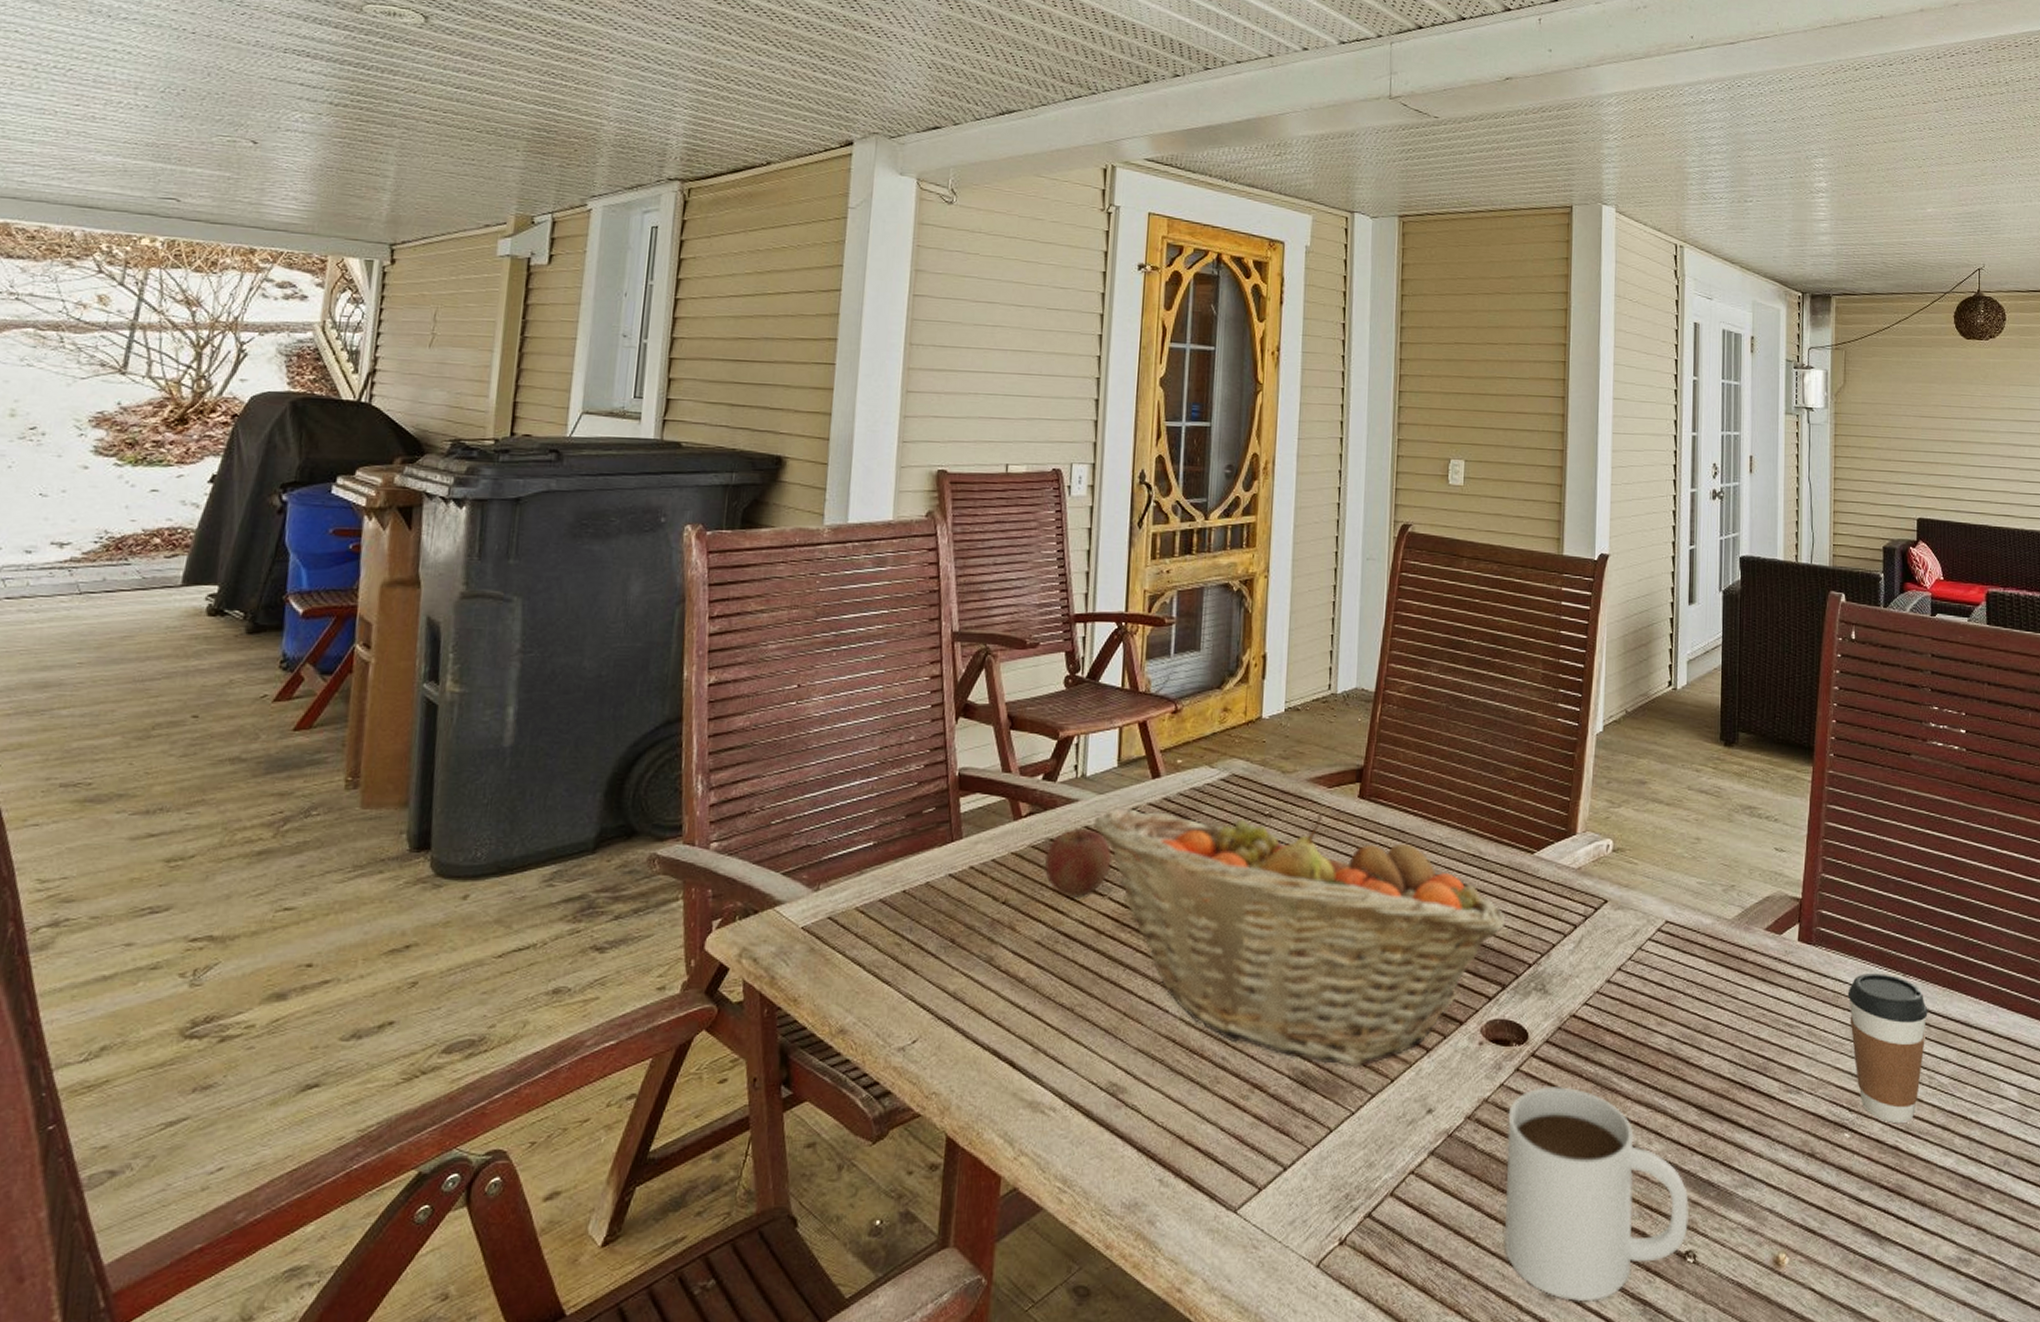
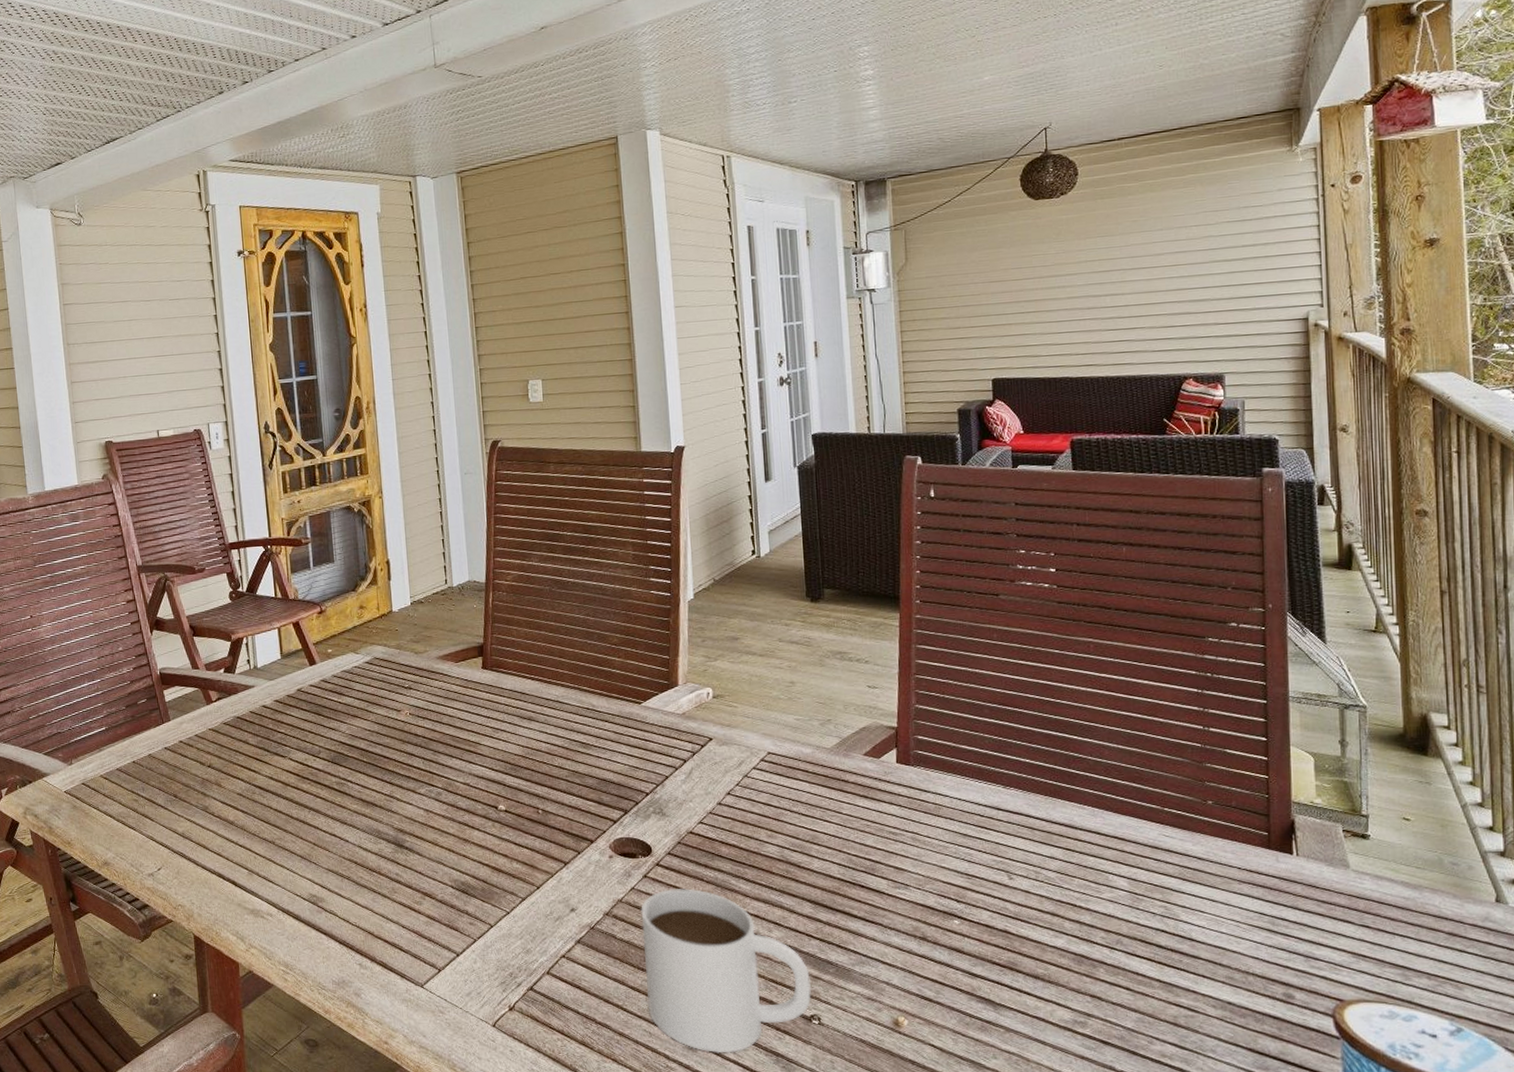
apple: present [1045,828,1112,898] -> none [235,707,287,760]
fruit basket: present [1094,808,1506,1067] -> none [269,684,622,878]
coffee cup: present [1847,973,1928,1124] -> none [948,787,1031,912]

